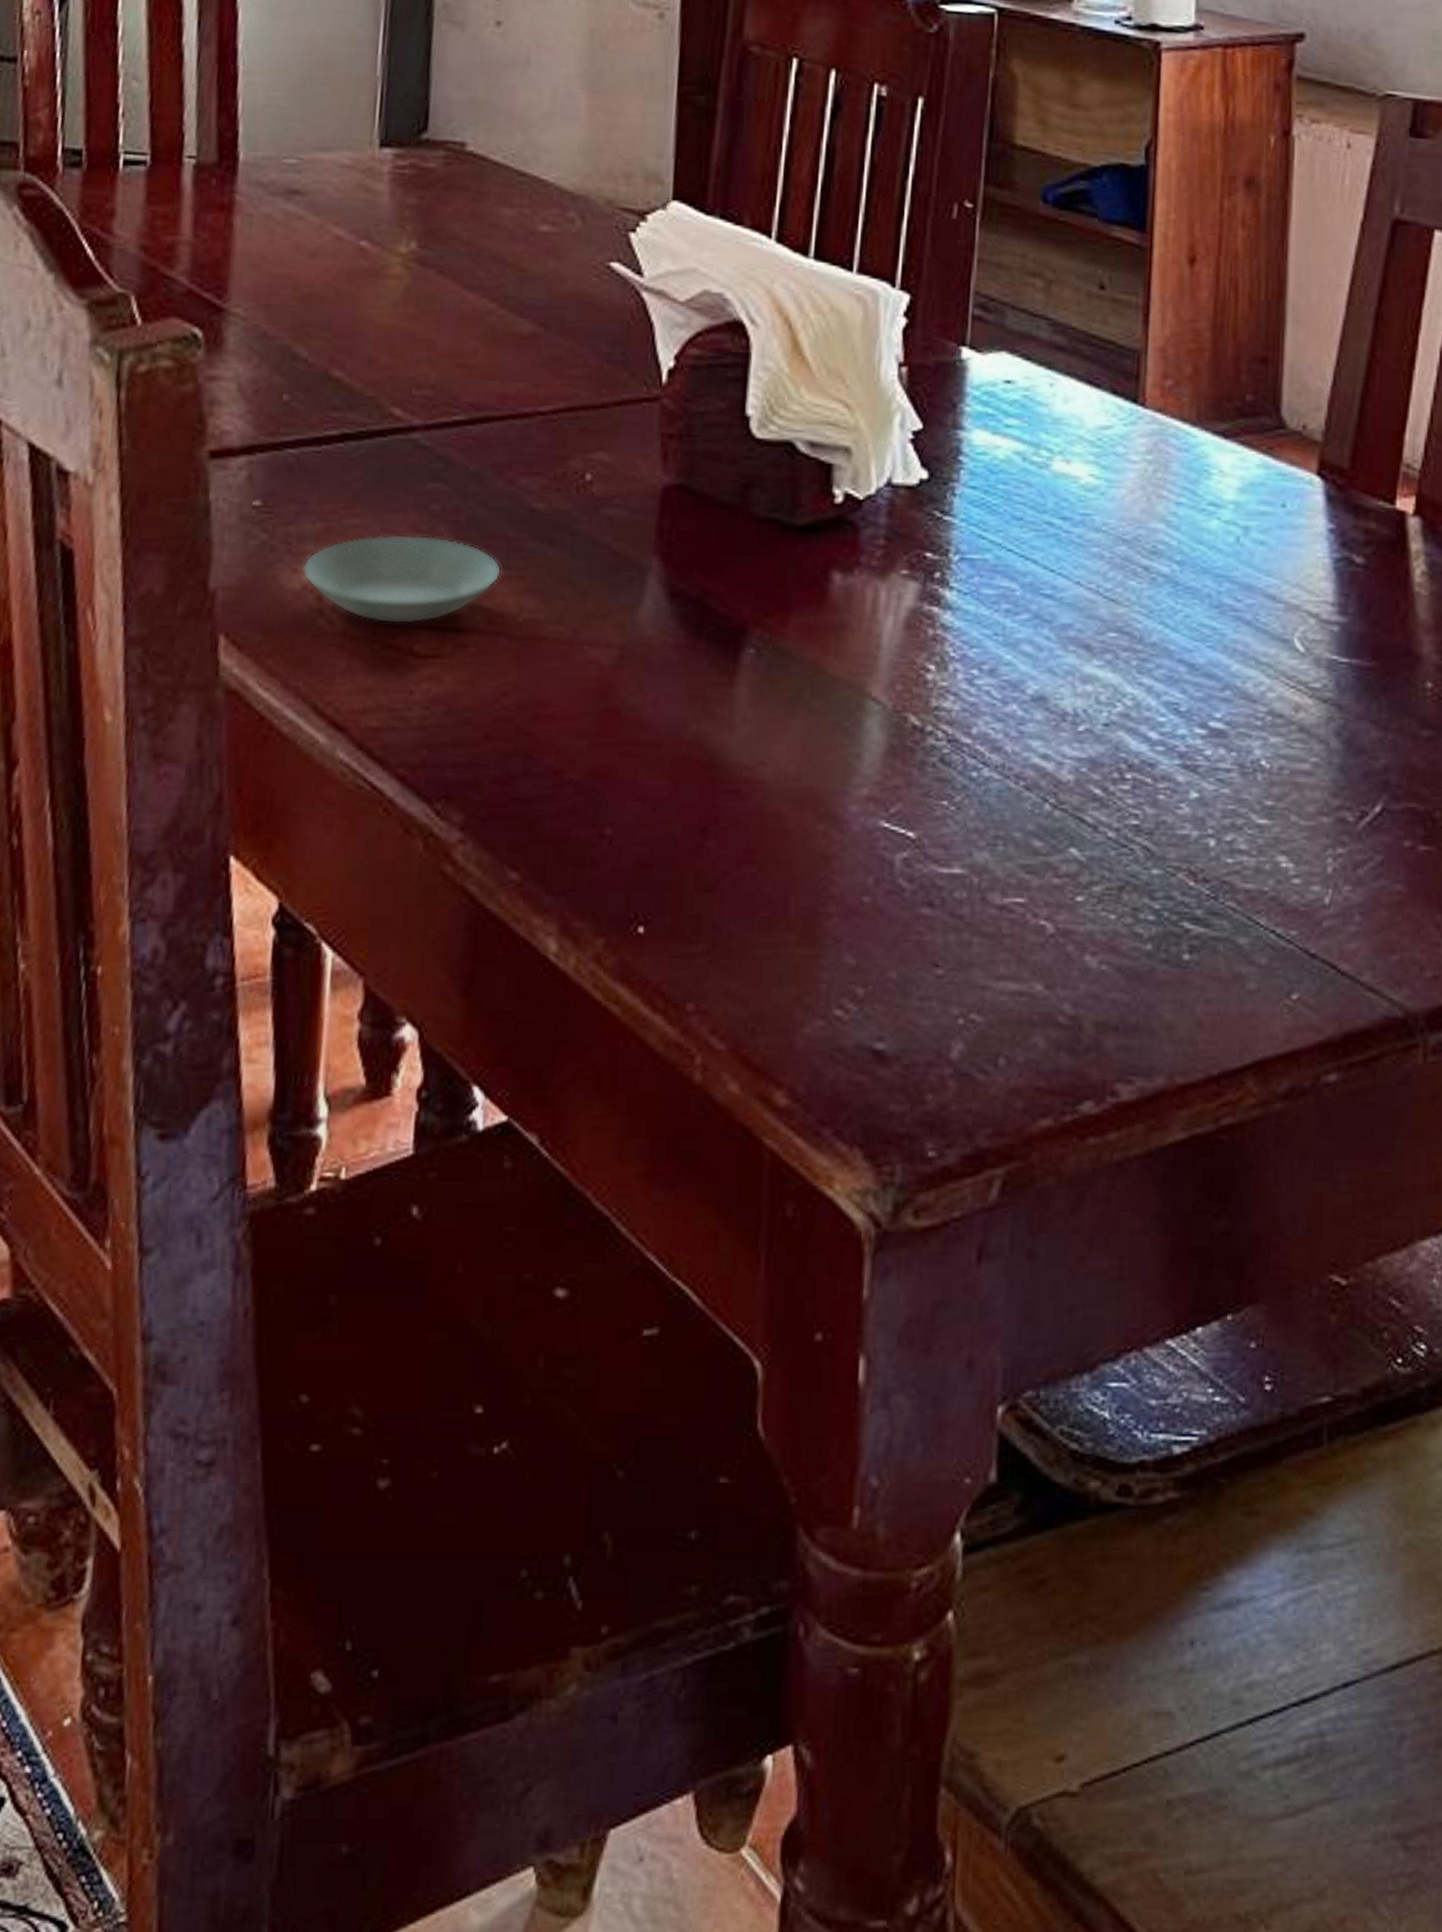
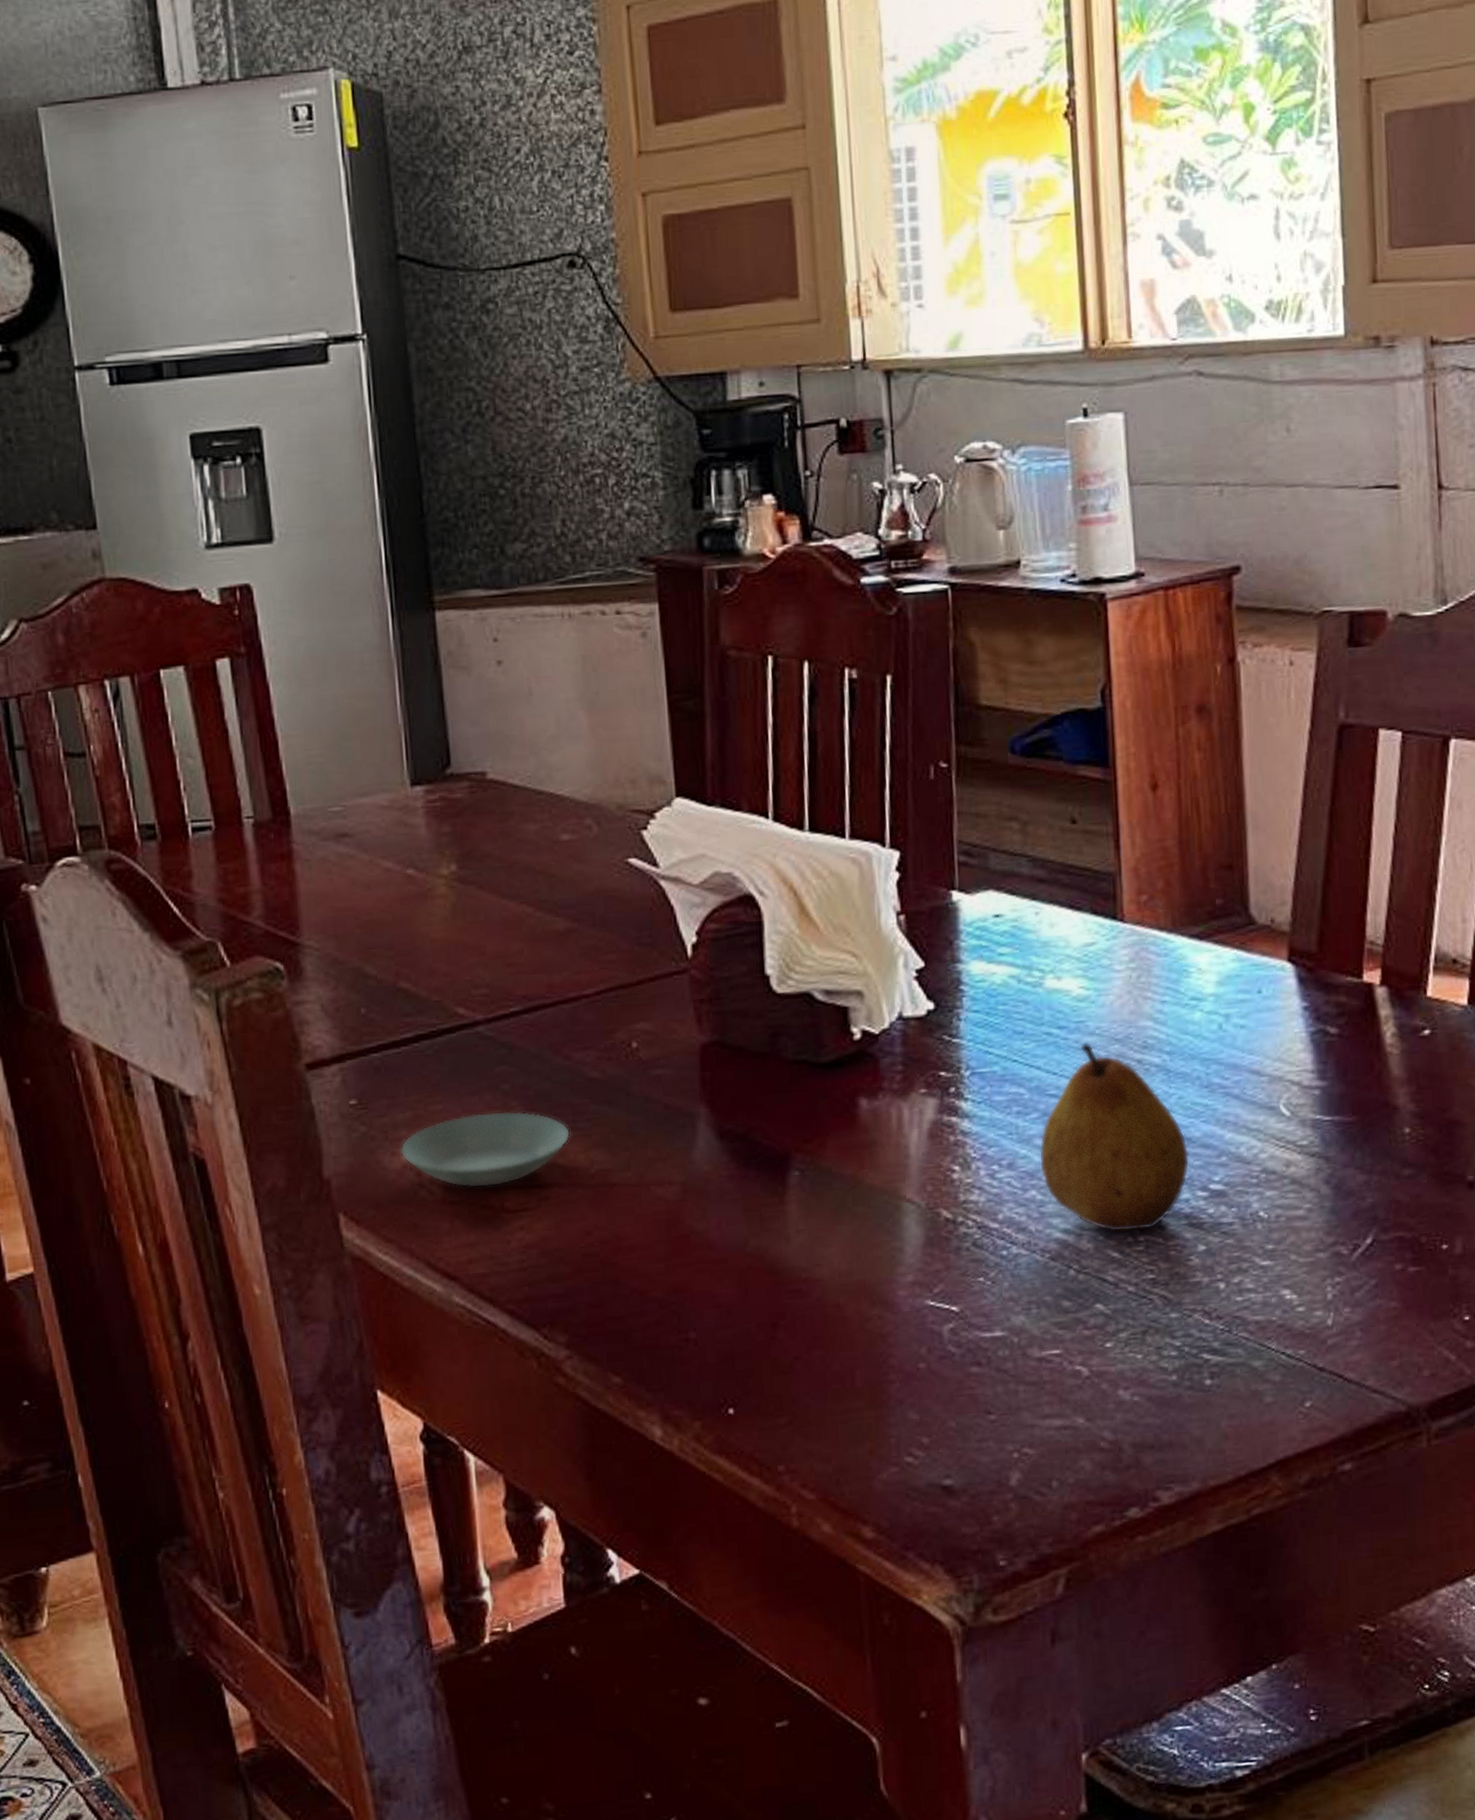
fruit: none [1024,538,1191,766] -> present [1039,1042,1190,1232]

